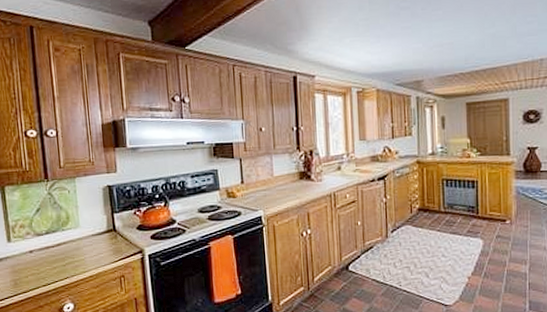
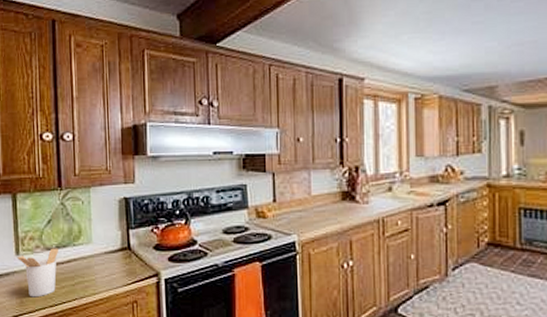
utensil holder: none [8,233,48,279] -> present [16,248,58,298]

